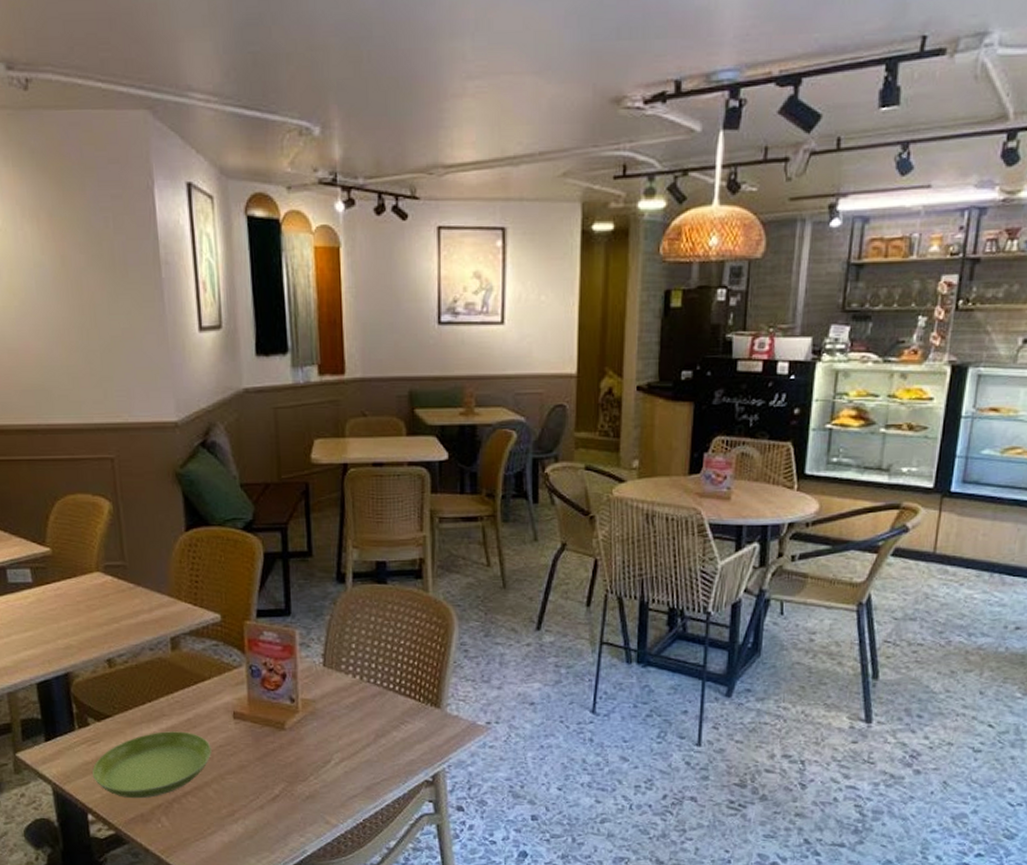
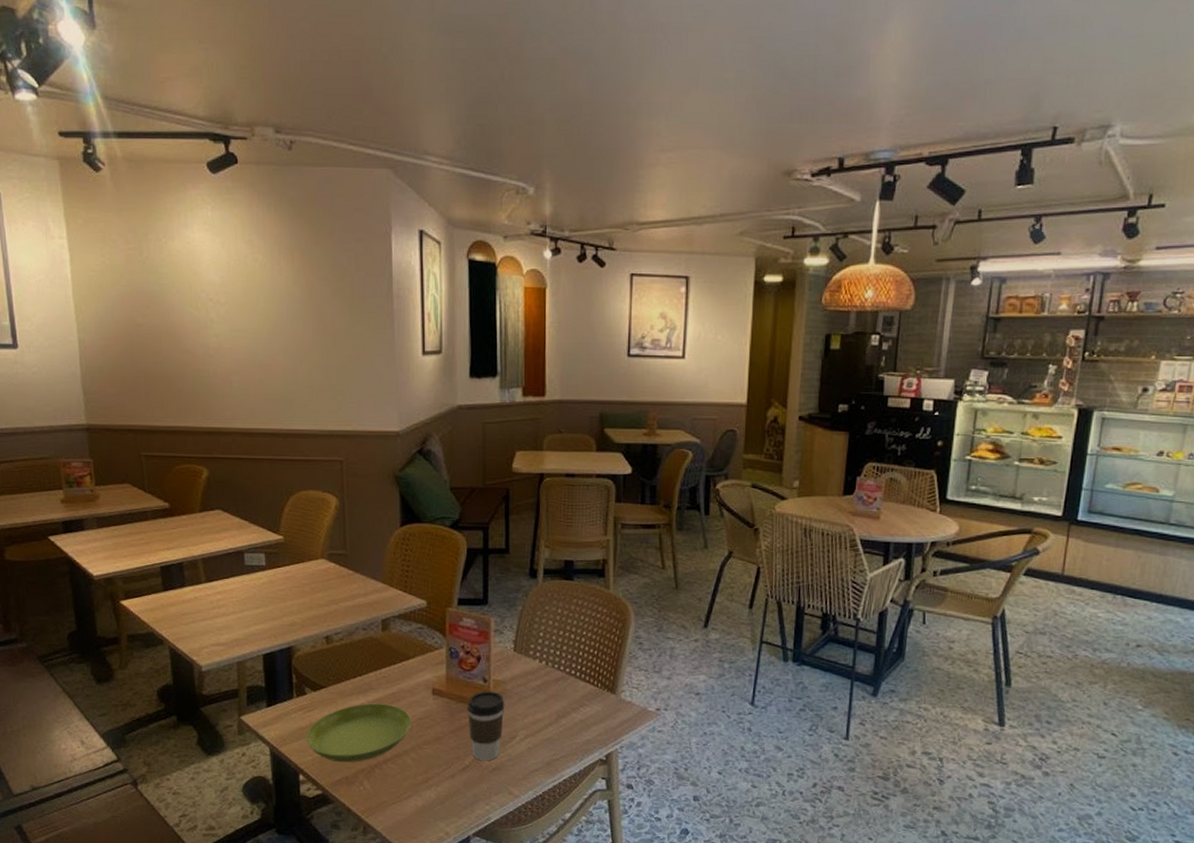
coffee cup: none [274,712,317,789] -> present [468,691,505,761]

